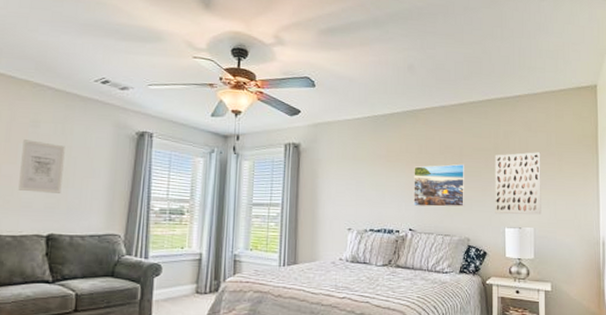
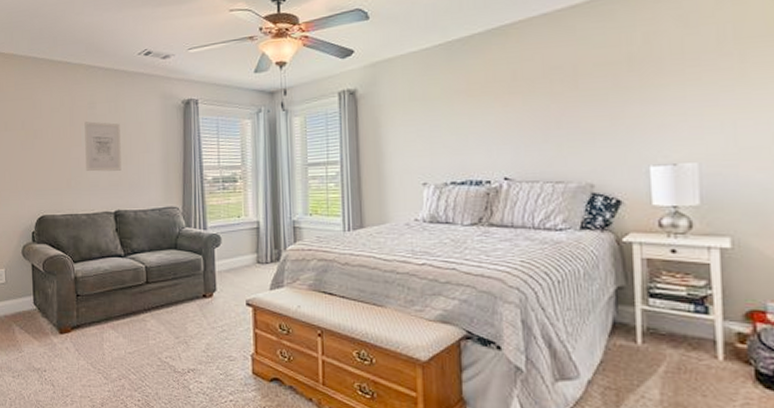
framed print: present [413,164,465,207] -> none [506,86,585,150]
wall art: present [495,152,541,215] -> none [629,55,711,149]

